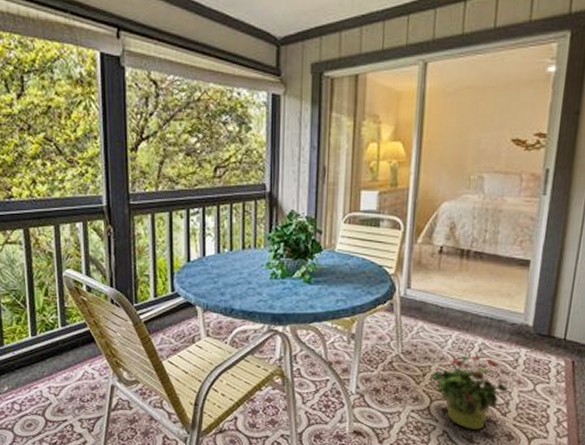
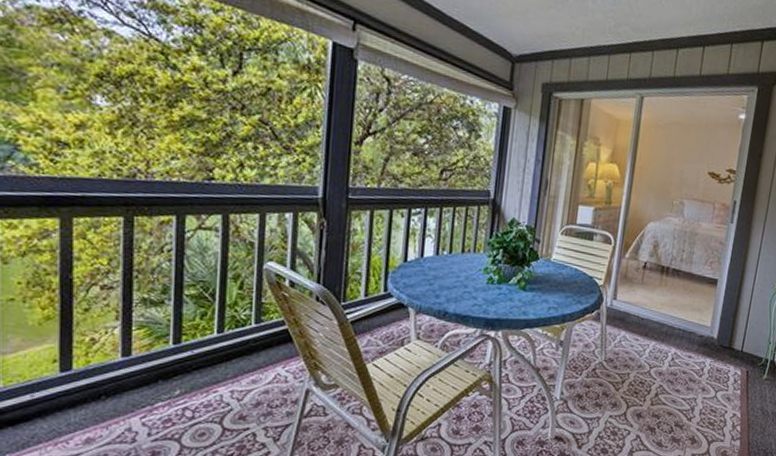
potted plant: present [431,355,509,430] -> none [629,364,695,434]

